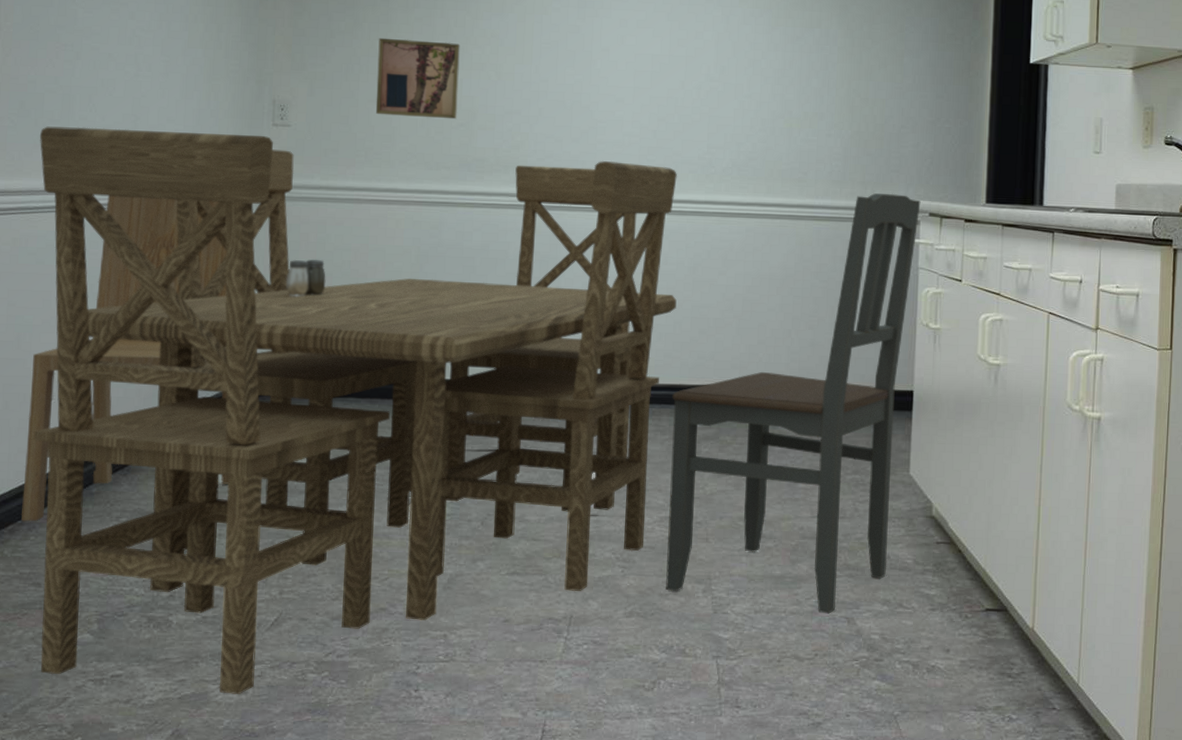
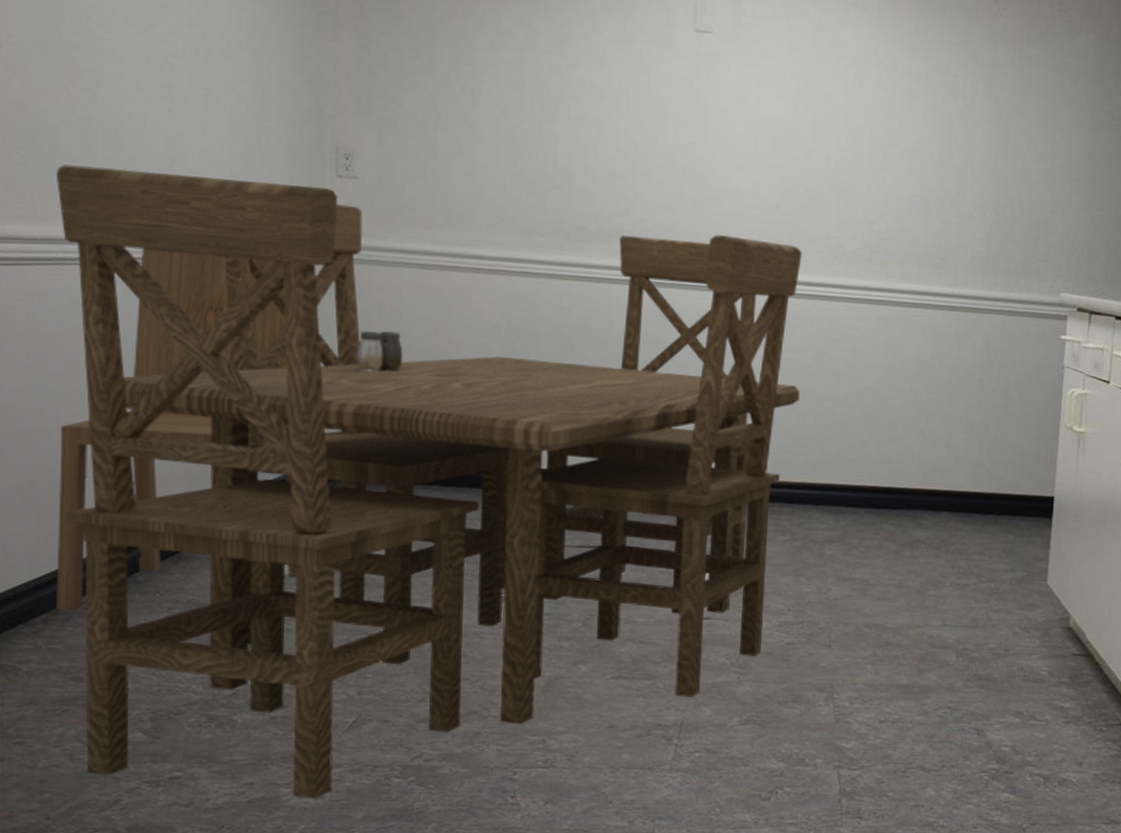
wall art: present [375,37,460,120] -> none [457,81,555,180]
dining chair: present [666,193,921,614] -> none [784,284,1069,725]

